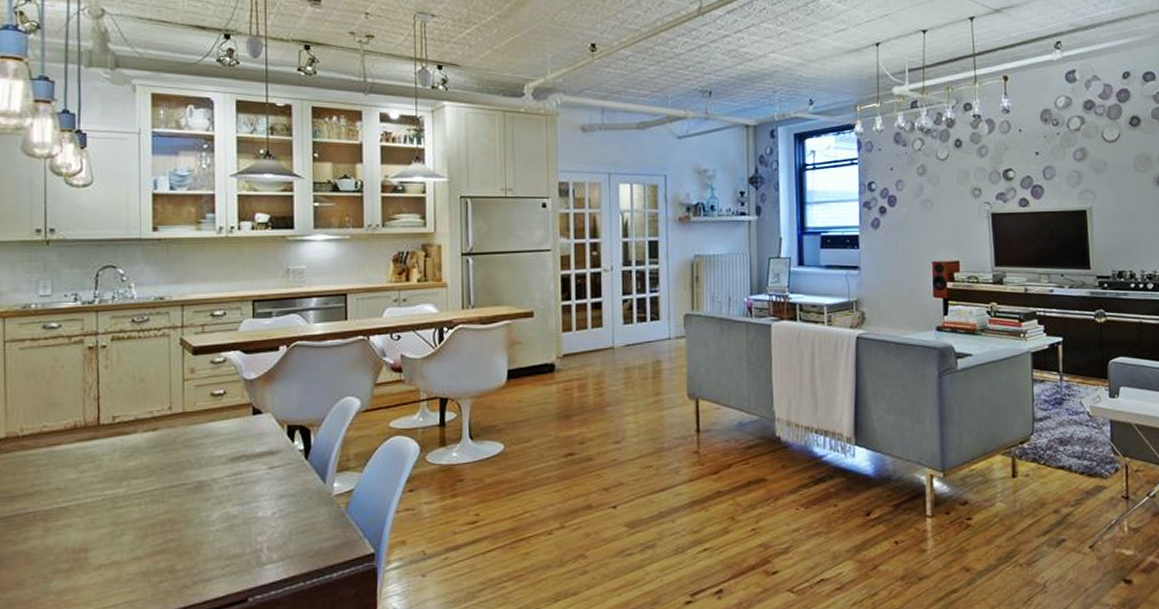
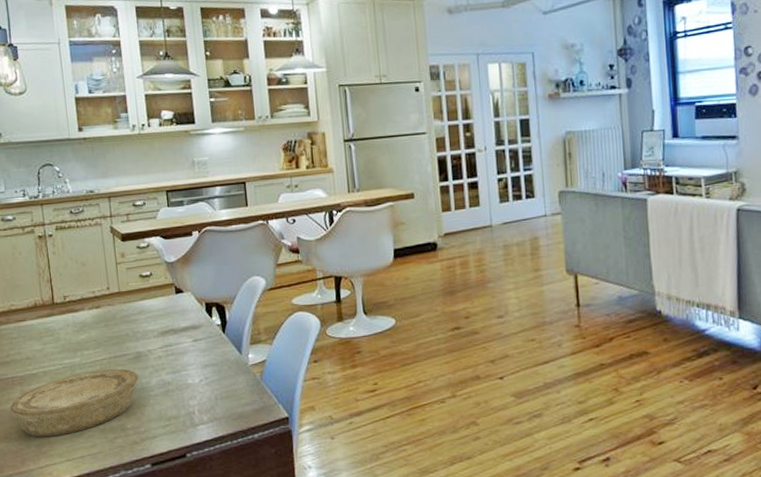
bowl: none [27,500,197,583] -> present [10,368,139,437]

